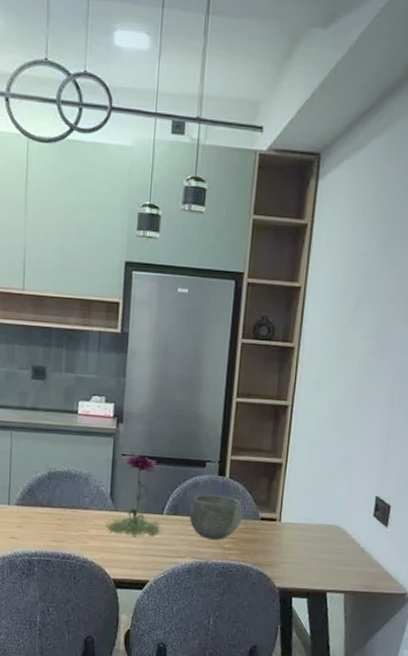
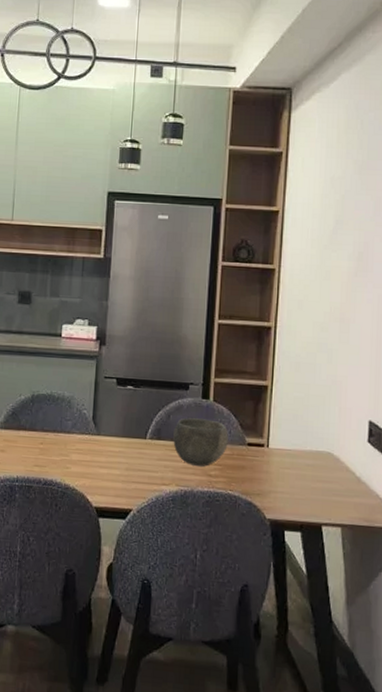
flower: present [103,451,163,538] -> none [86,373,147,463]

